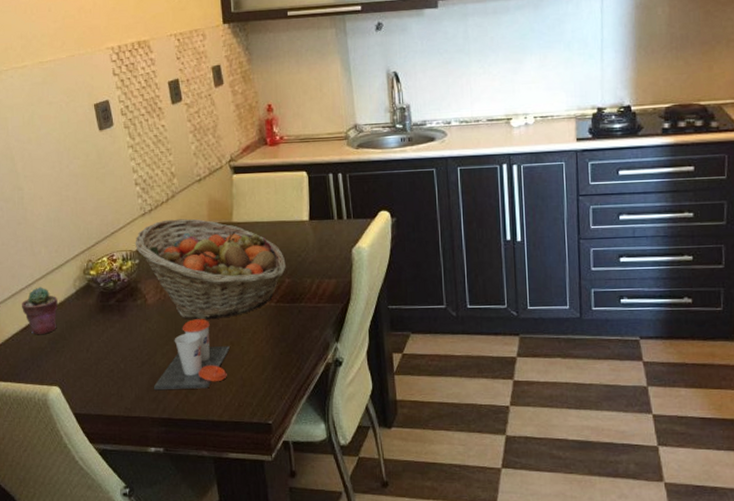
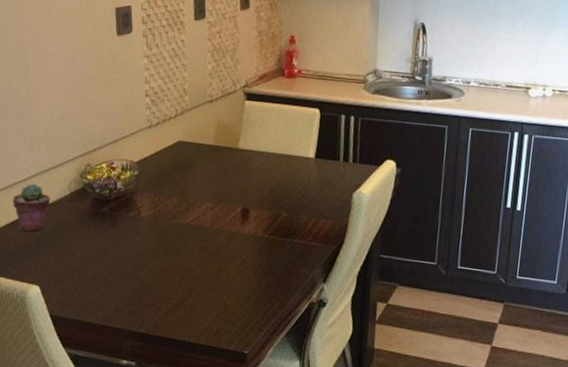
fruit basket: present [135,219,286,320] -> none [136,135,285,243]
cup: present [153,319,230,391] -> none [134,239,217,310]

